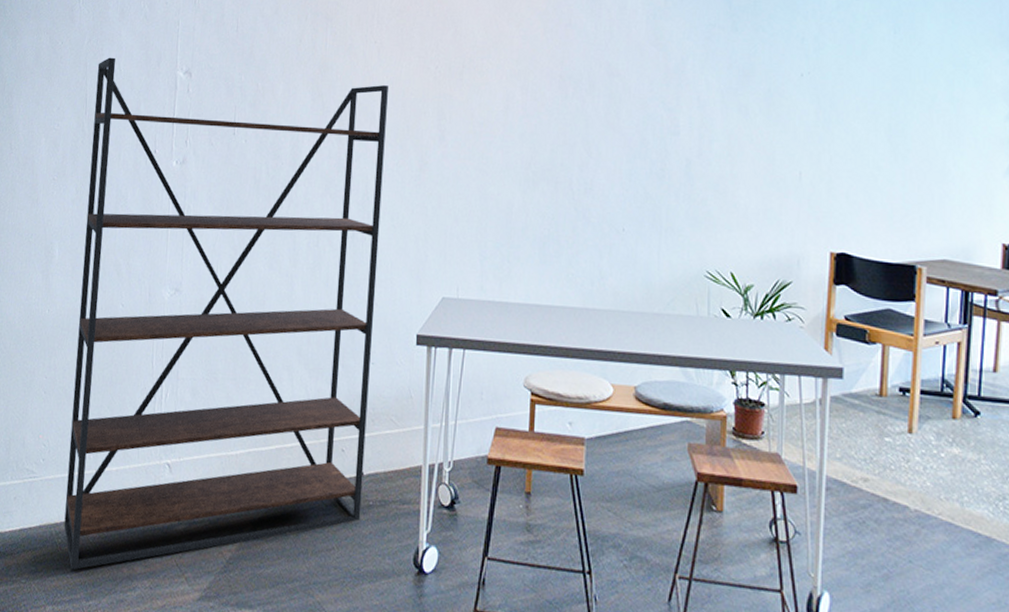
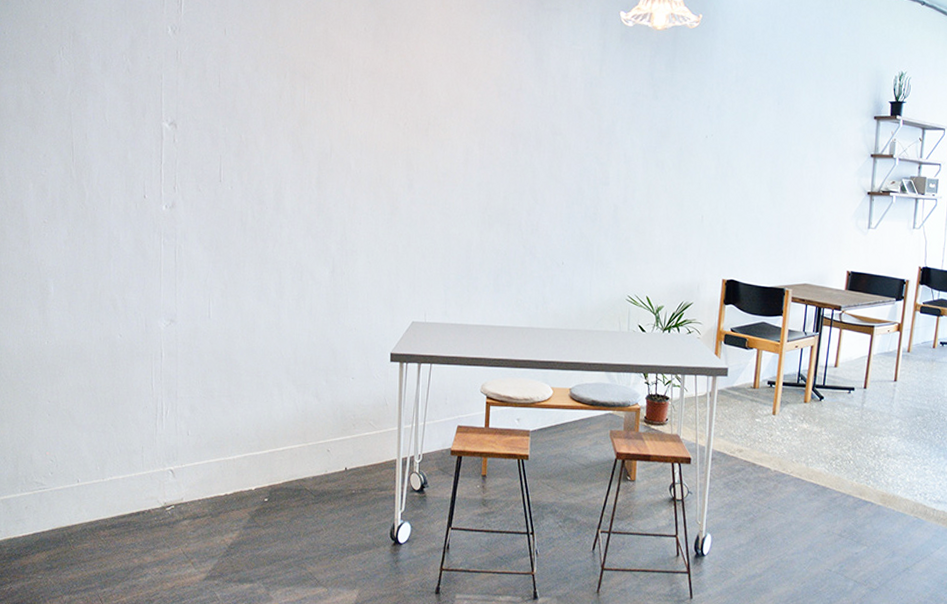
bookshelf: present [64,57,388,571] -> none [75,108,362,564]

